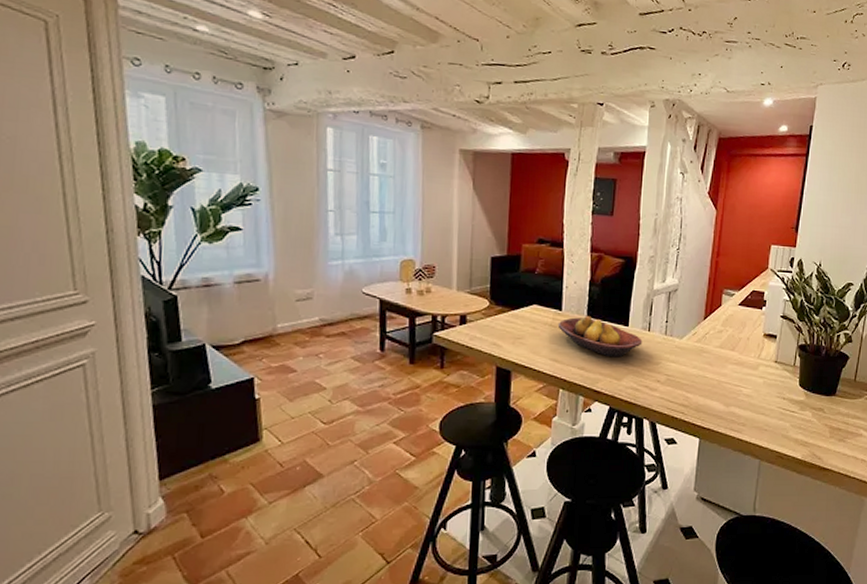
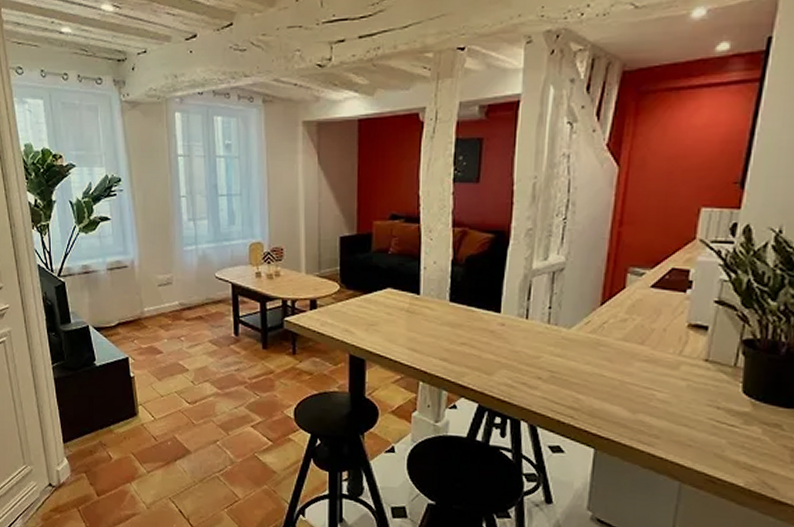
fruit bowl: present [557,315,643,358] -> none [415,300,519,349]

